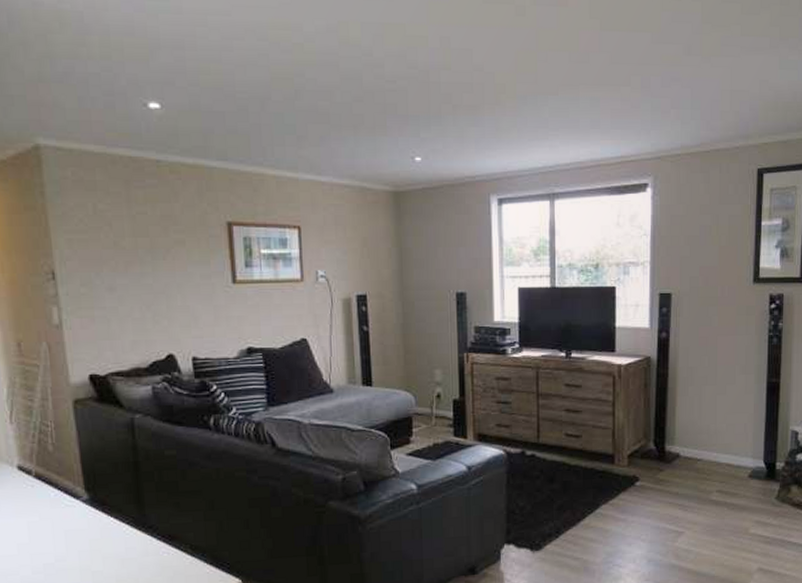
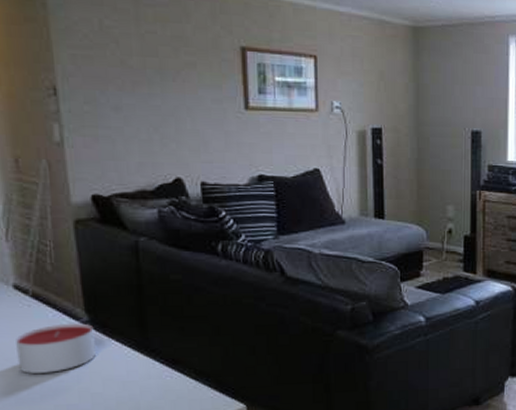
candle: none [20,501,96,553] -> present [16,323,96,374]

